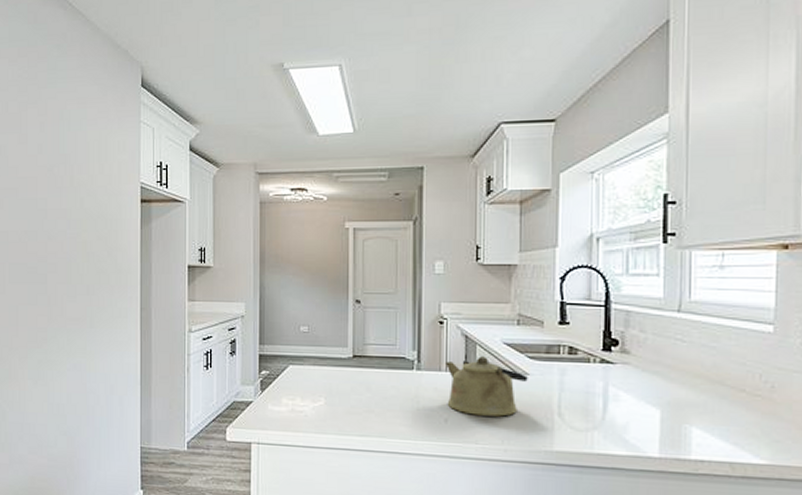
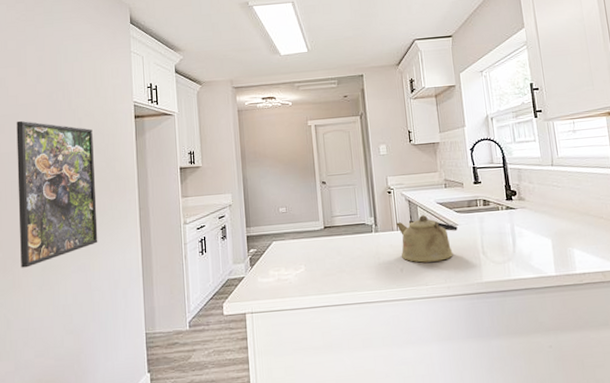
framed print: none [16,195,96,359] -> present [16,120,98,268]

